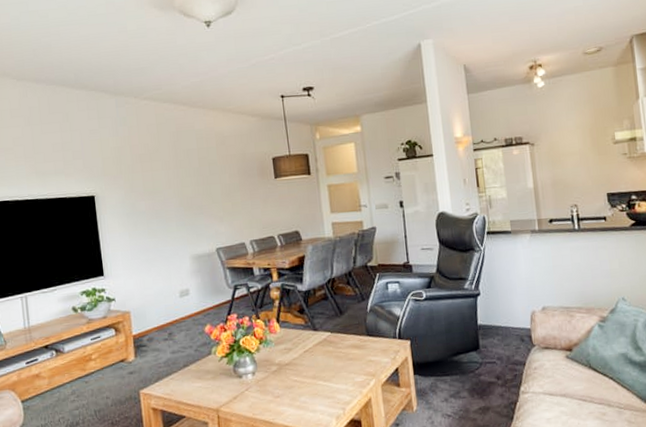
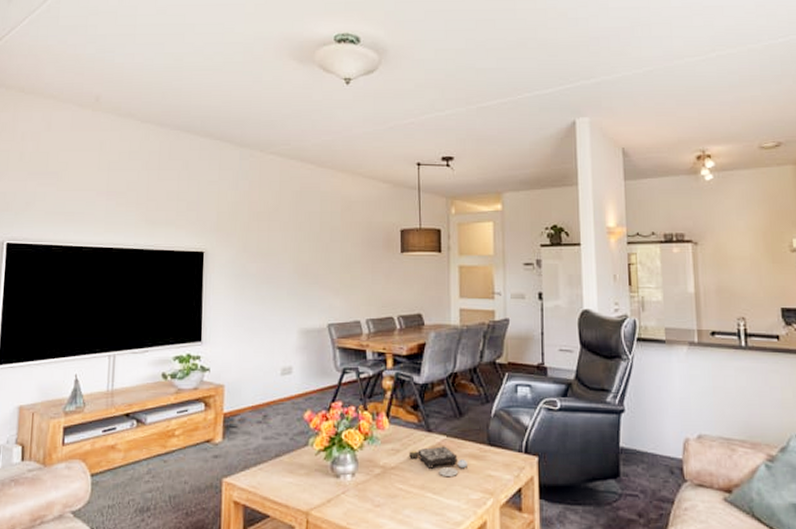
board game: none [299,341,352,366] -> present [408,446,469,476]

